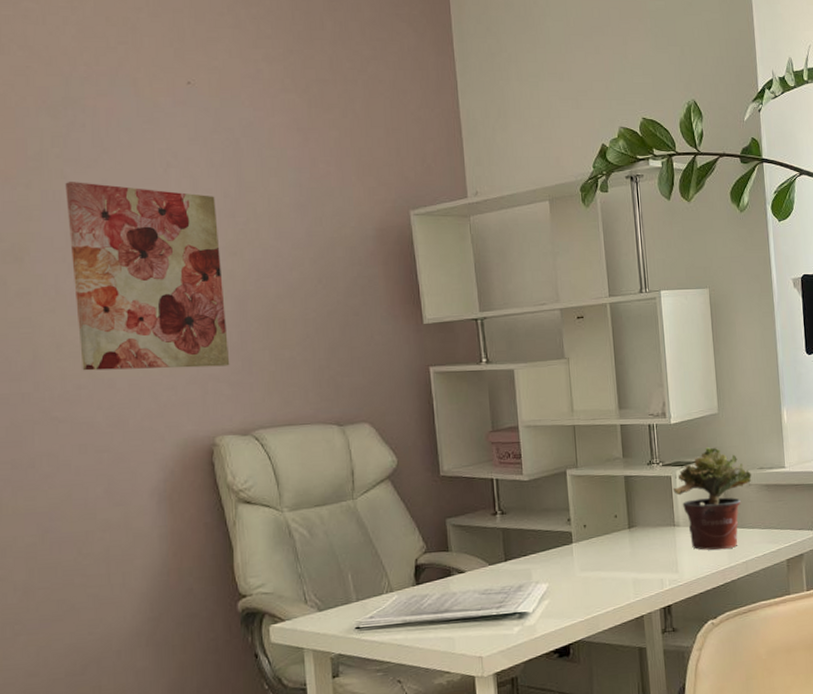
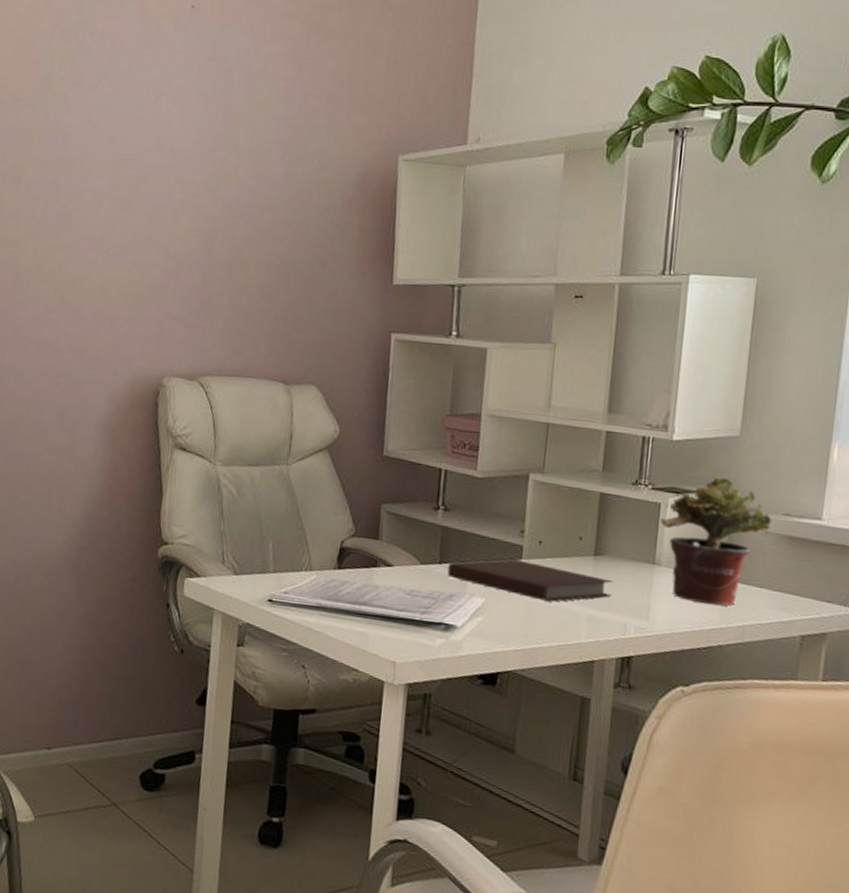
wall art: present [65,182,230,371] -> none [55,106,200,307]
notebook: none [513,544,647,575] -> present [447,558,613,602]

